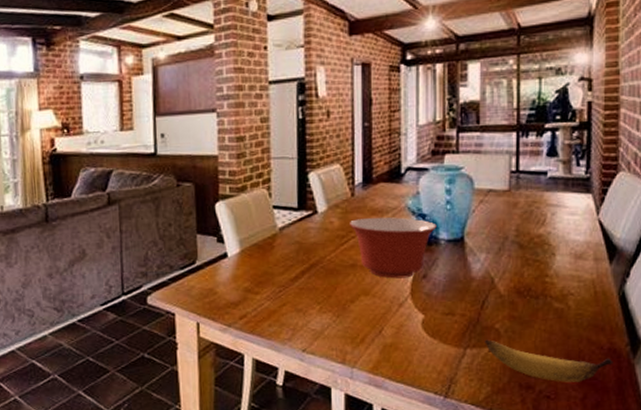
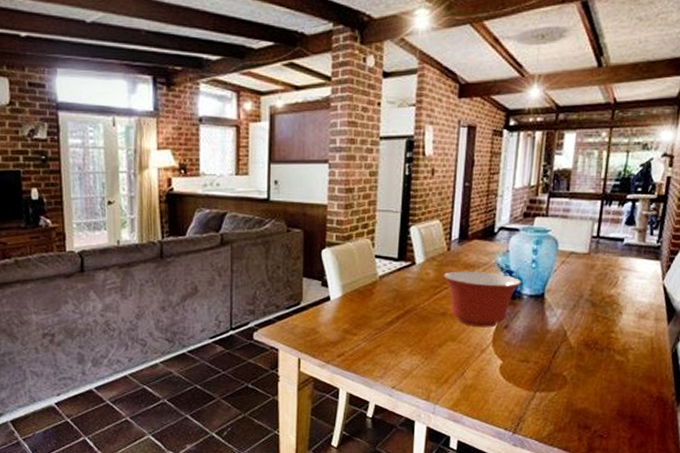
banana: present [485,339,613,383] -> none [552,385,660,425]

